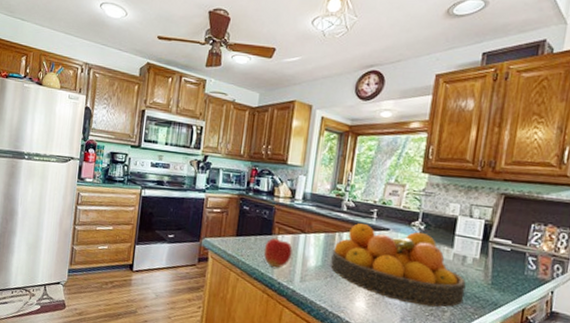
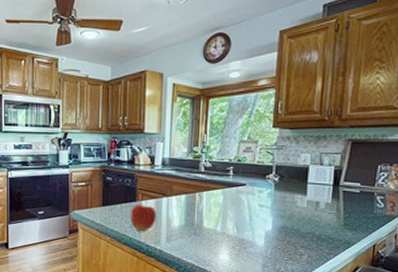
fruit bowl: present [331,223,466,308] -> none [194,182,321,252]

